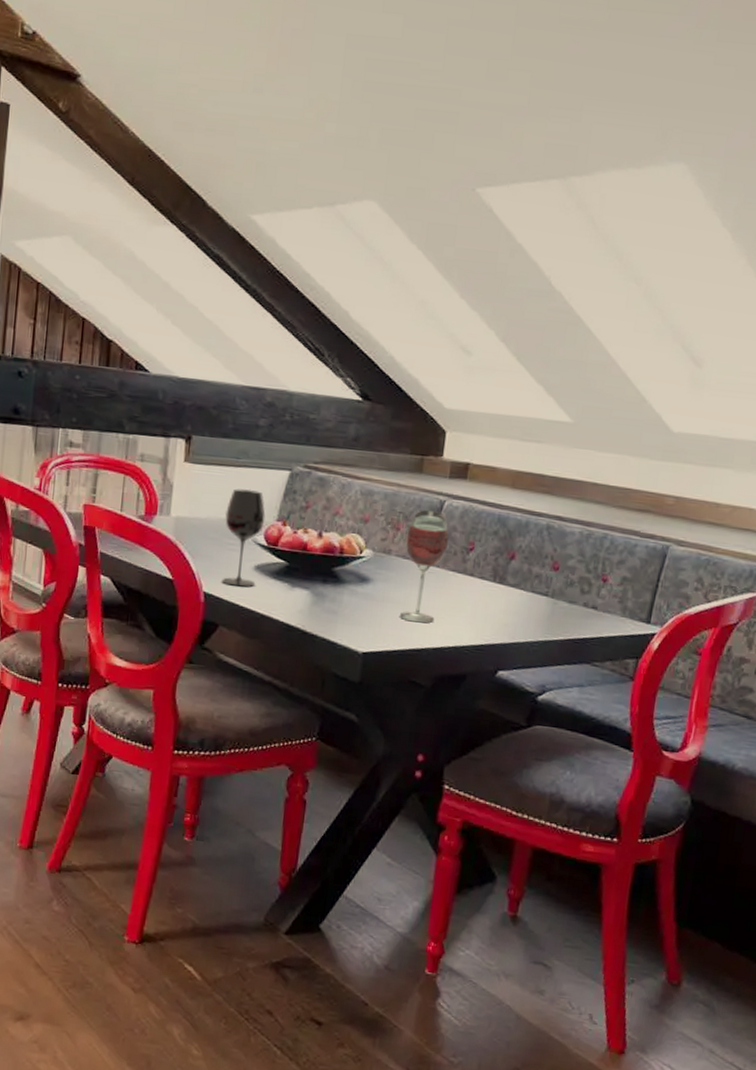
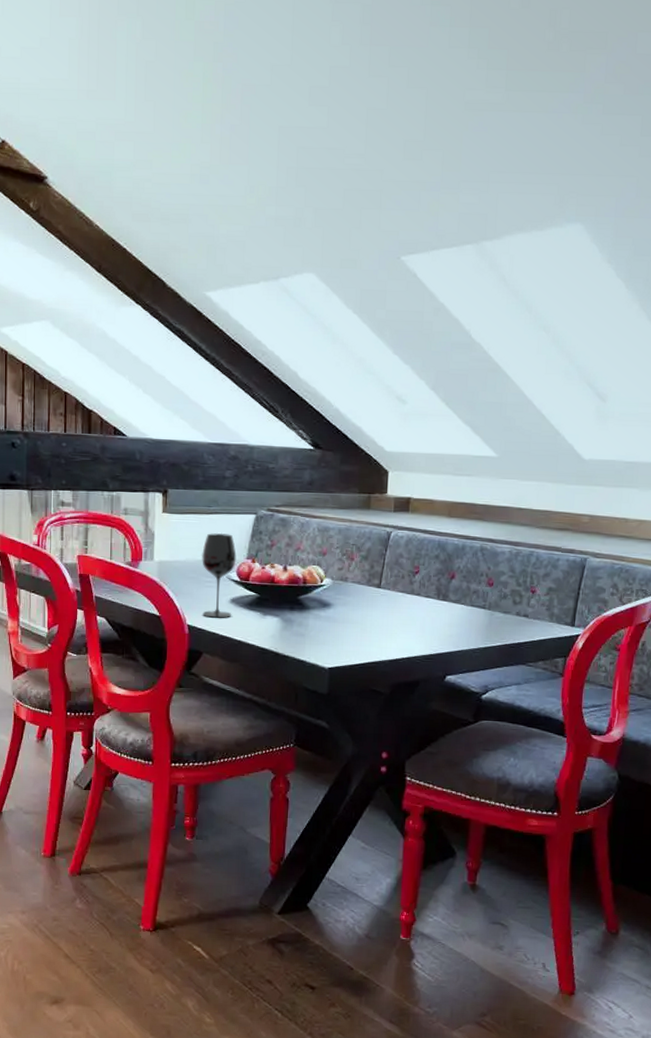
wineglass: present [400,510,449,623] -> none [359,541,397,639]

